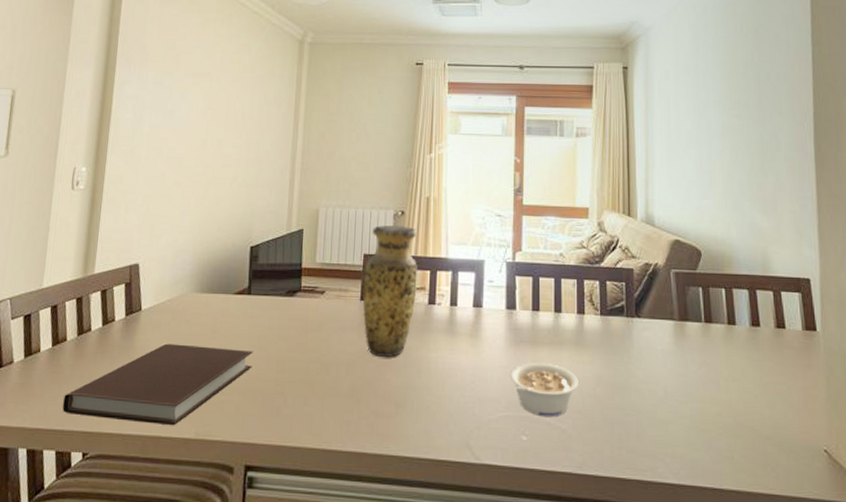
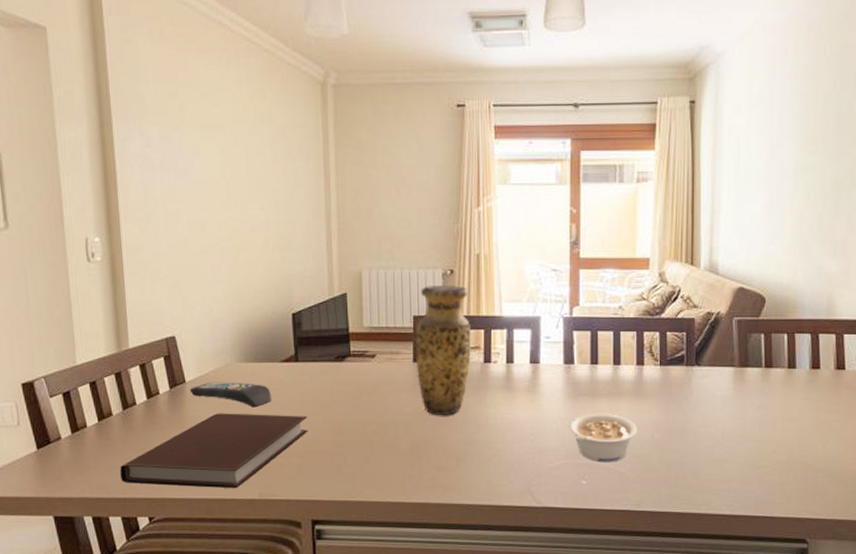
remote control: none [144,311,222,340] -> present [189,382,272,408]

